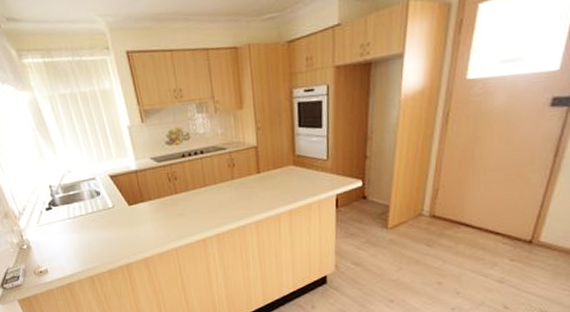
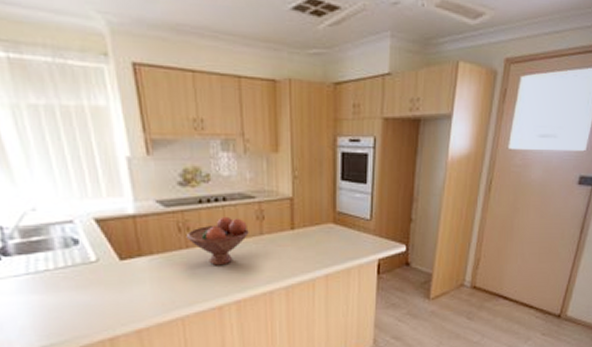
fruit bowl: none [174,166,223,207] -> present [185,216,249,266]

